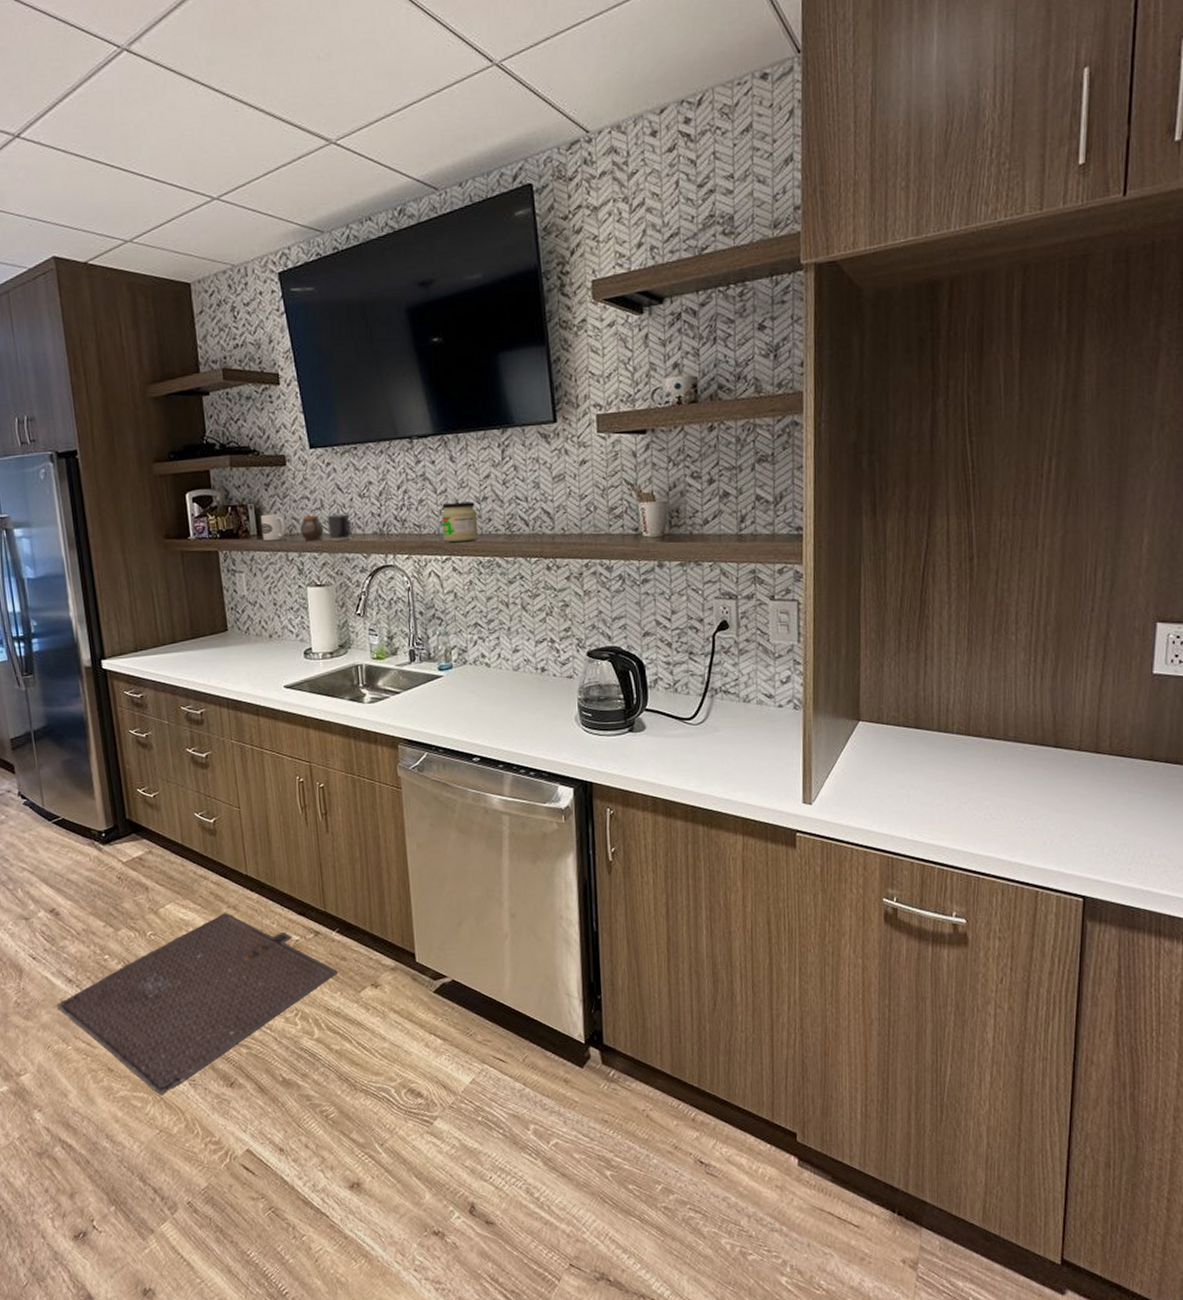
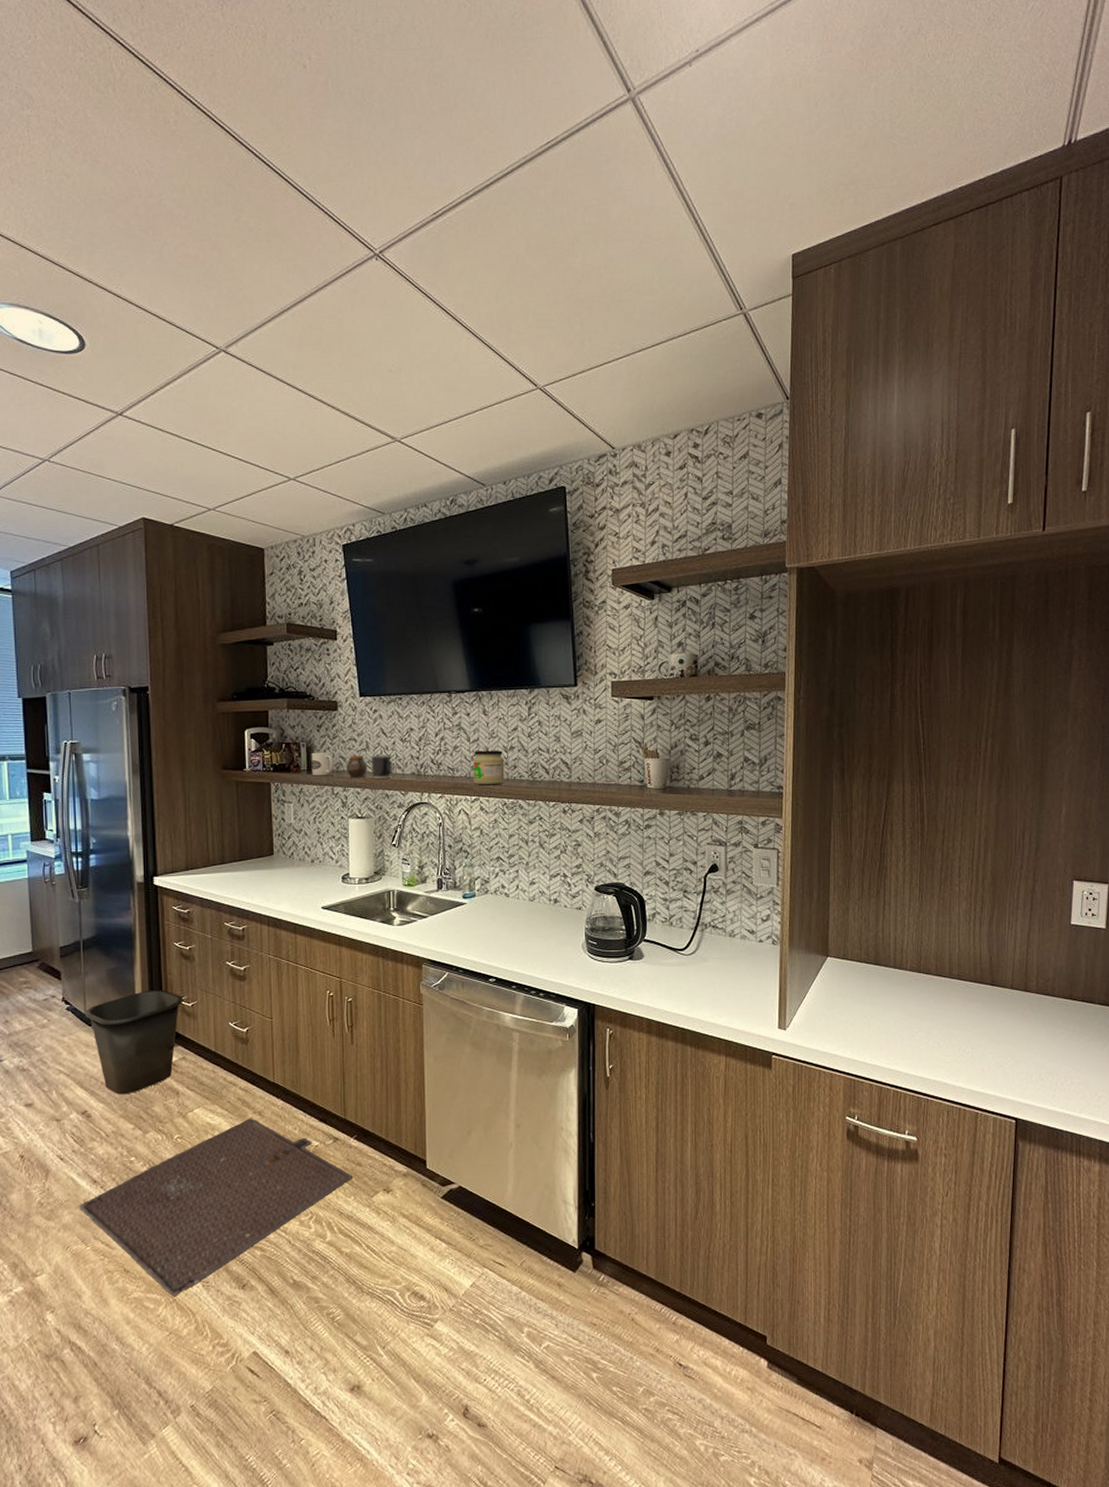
waste bin: none [43,780,145,892] -> present [85,989,184,1095]

